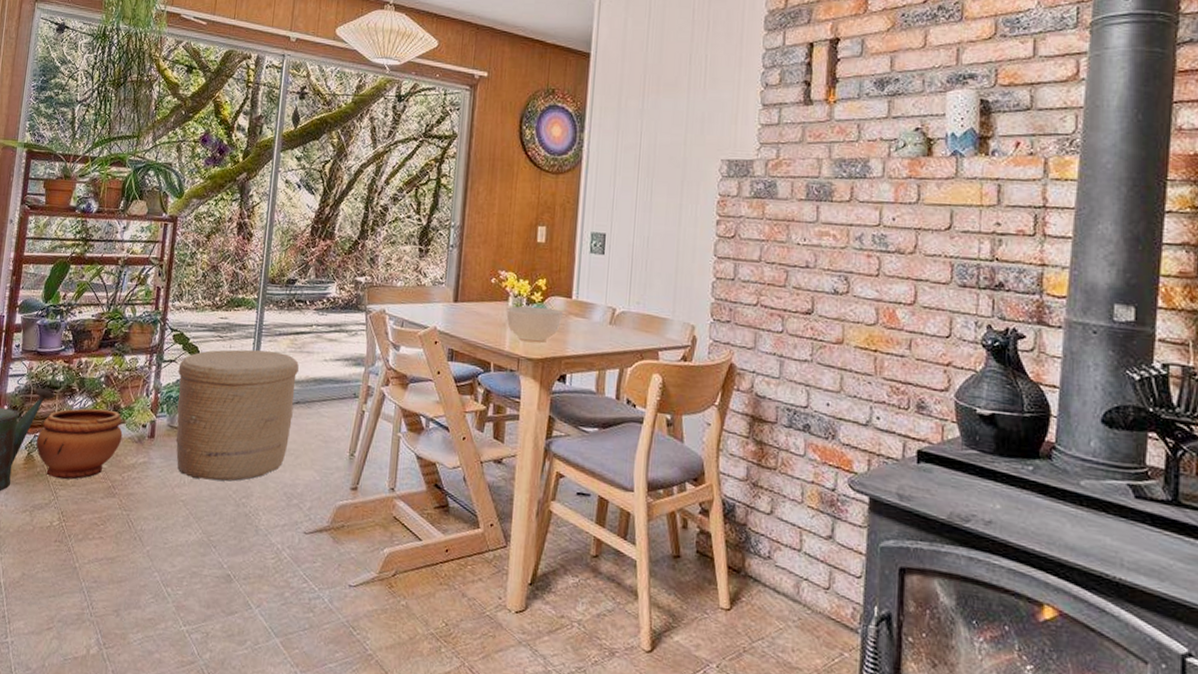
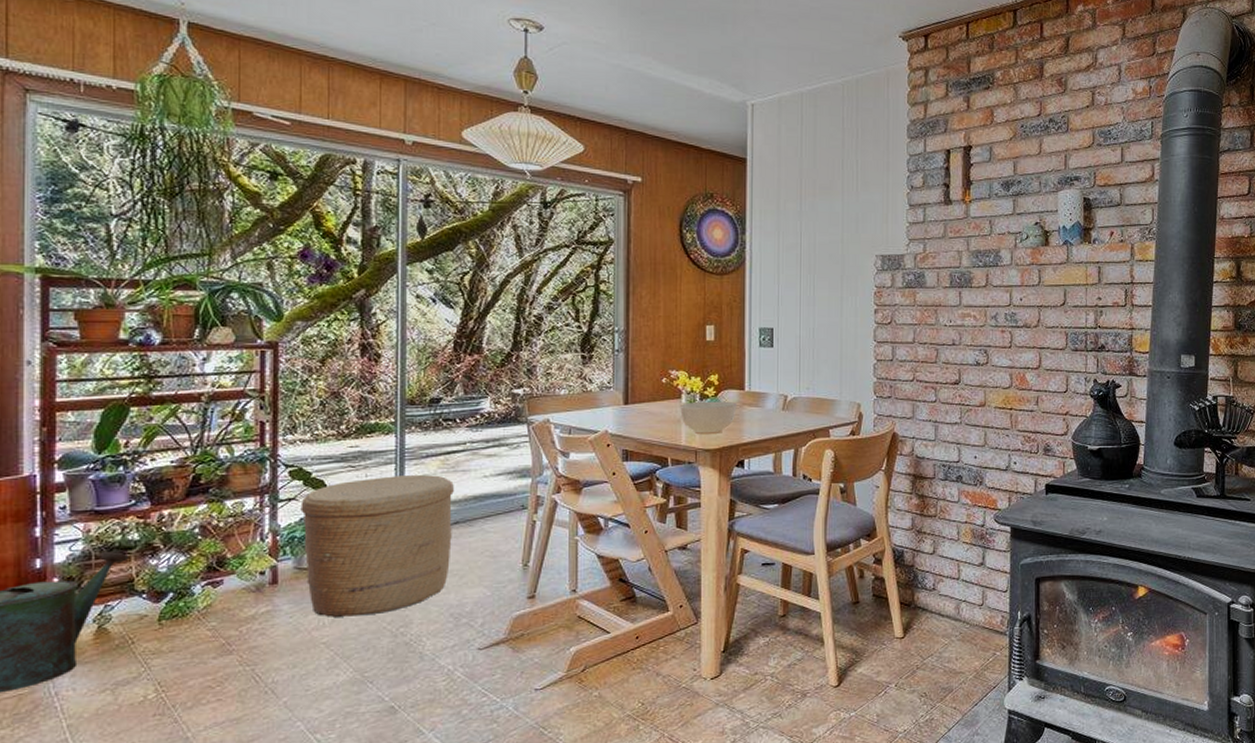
planter pot: present [36,408,123,480] -> none [108,562,234,648]

